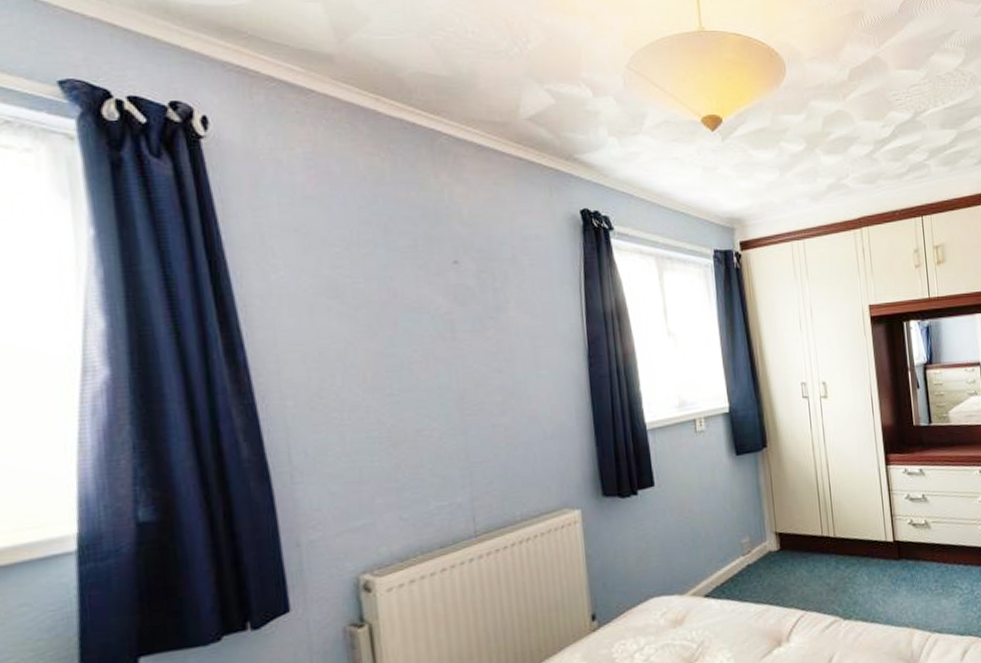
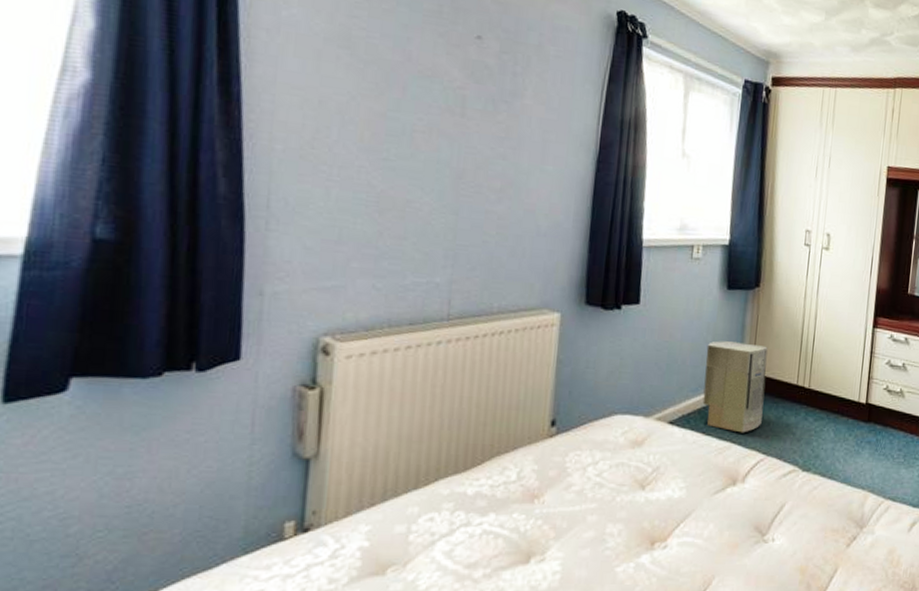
air purifier: none [727,503,795,594] -> present [702,341,768,433]

